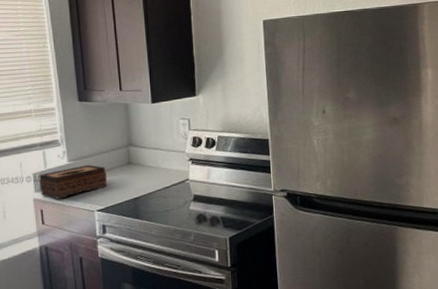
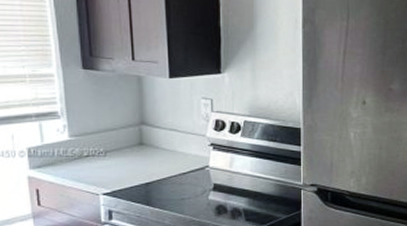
tissue box: present [39,164,107,200] -> none [35,142,114,179]

